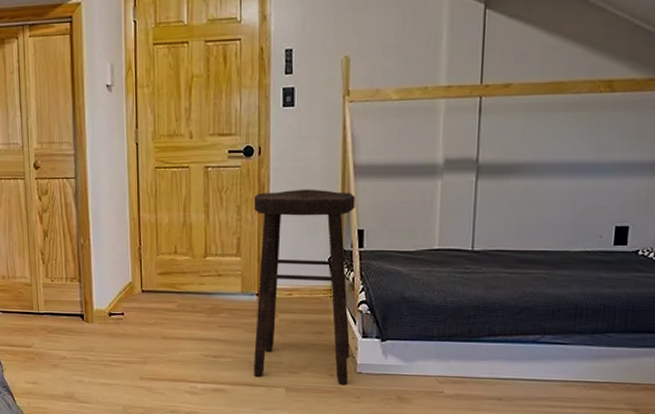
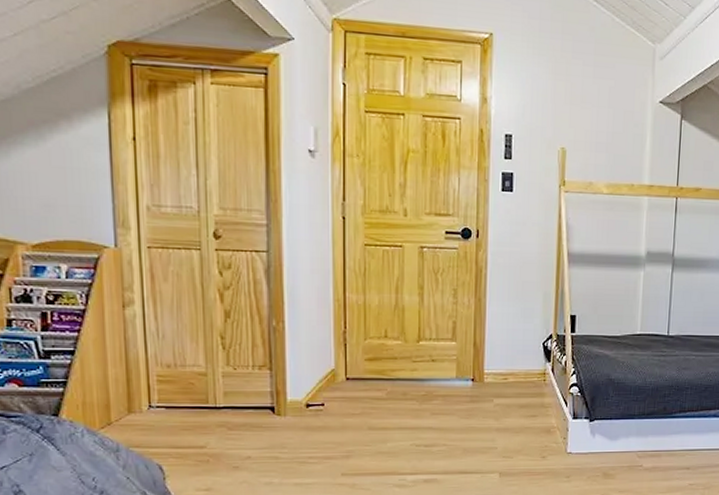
stool: present [253,189,355,386] -> none [468,274,569,466]

